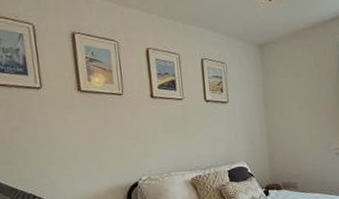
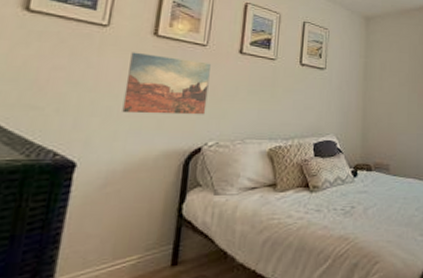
wall art: none [65,108,135,160] -> present [122,52,211,115]

